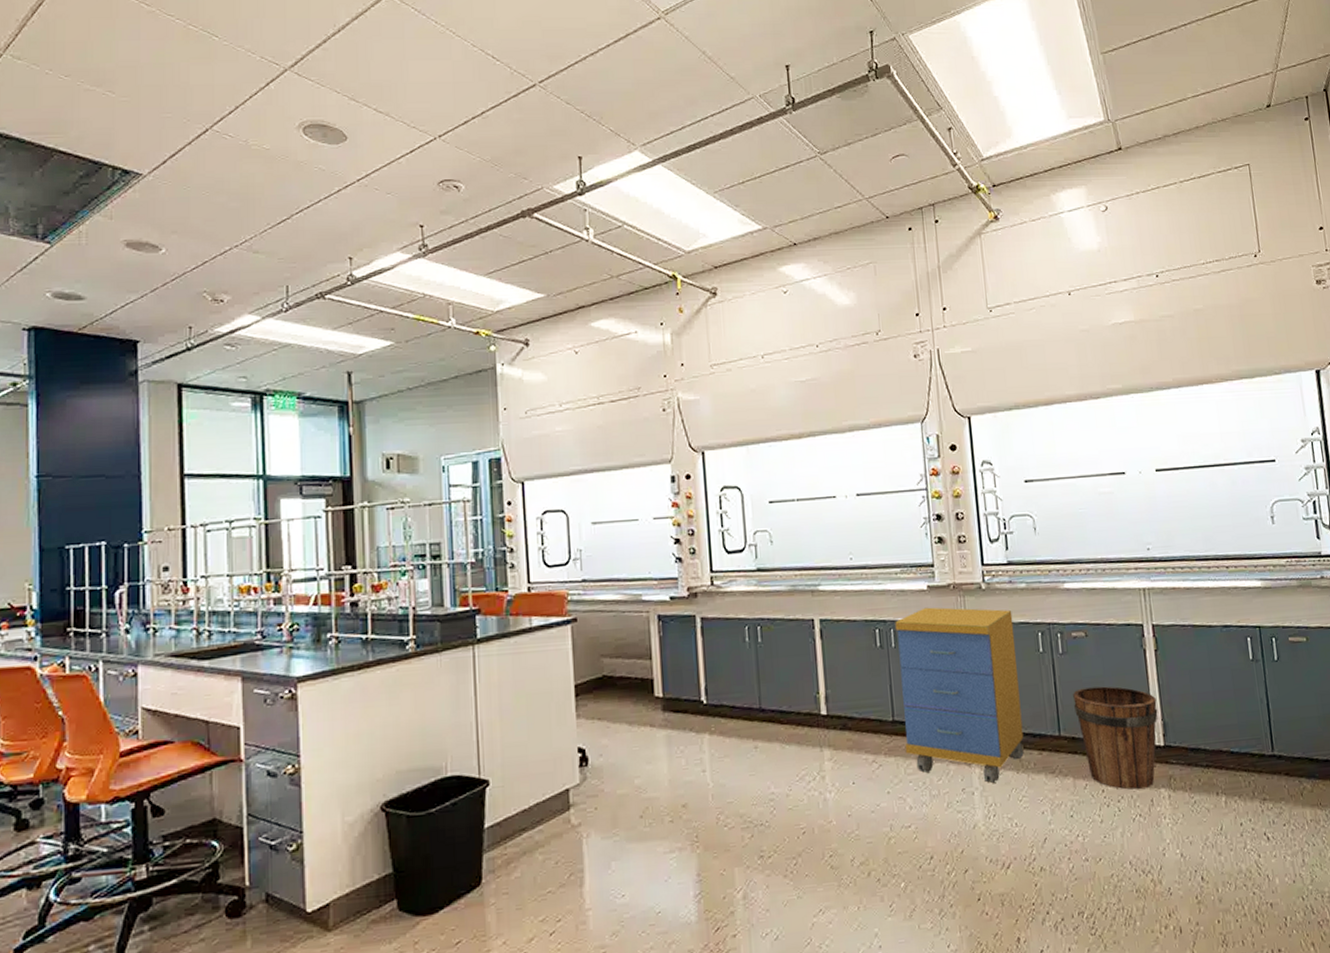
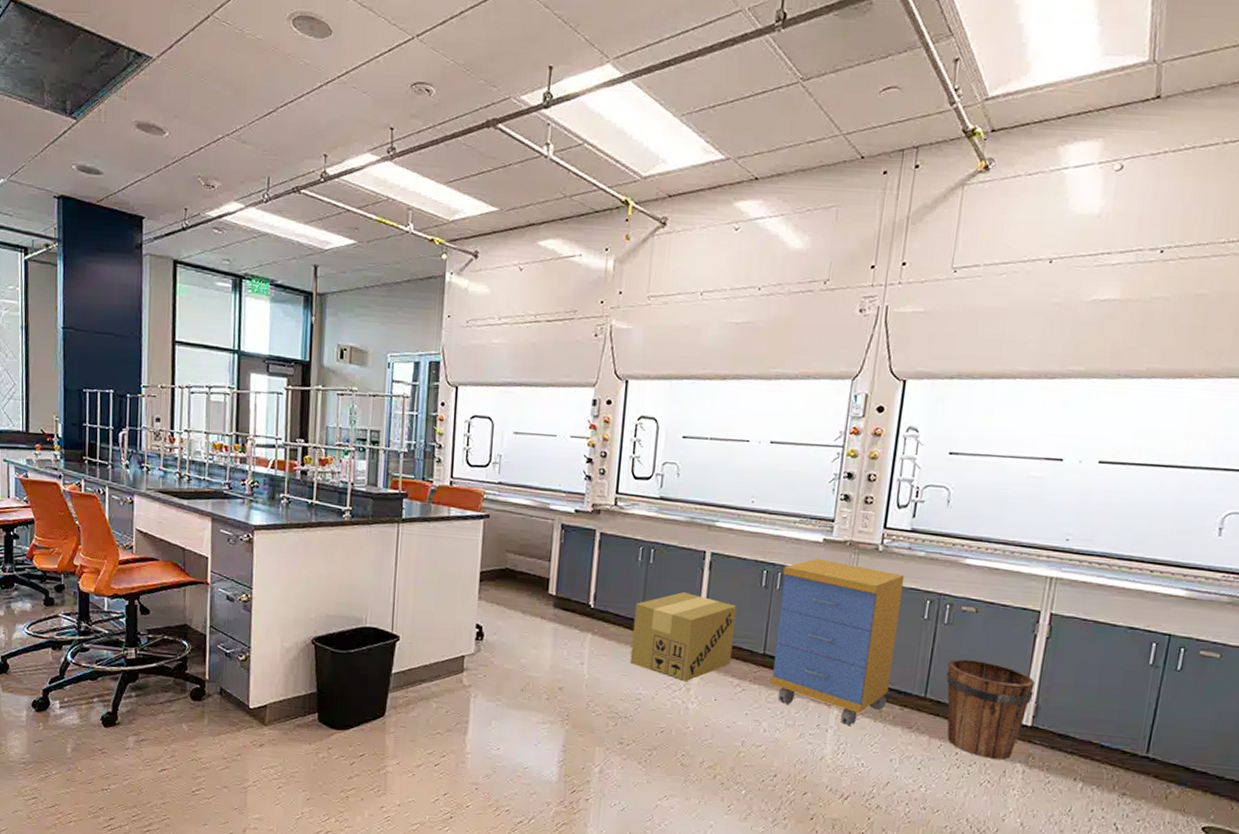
cardboard box: none [750,667,862,770] -> present [629,591,737,682]

